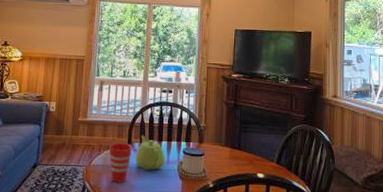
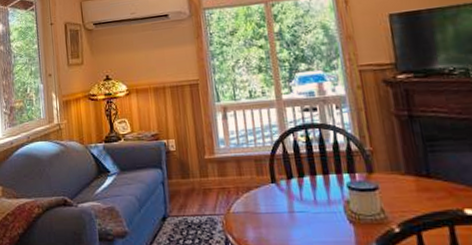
cup: present [109,142,132,183] -> none [249,181,279,234]
teapot: present [135,135,165,171] -> none [283,169,326,216]

